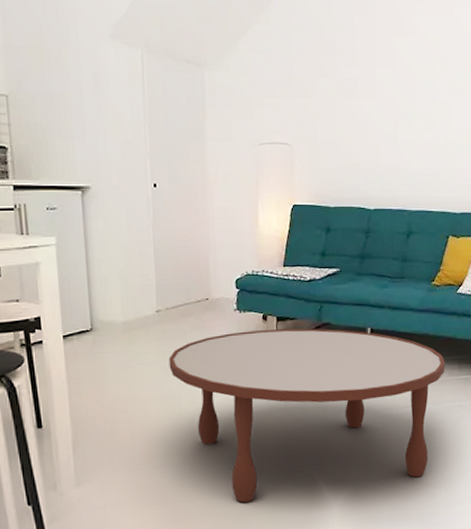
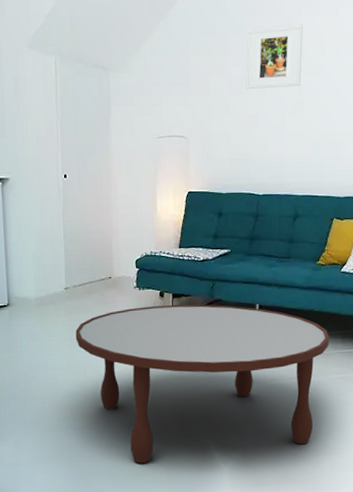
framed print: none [355,23,417,94] -> present [246,23,304,90]

